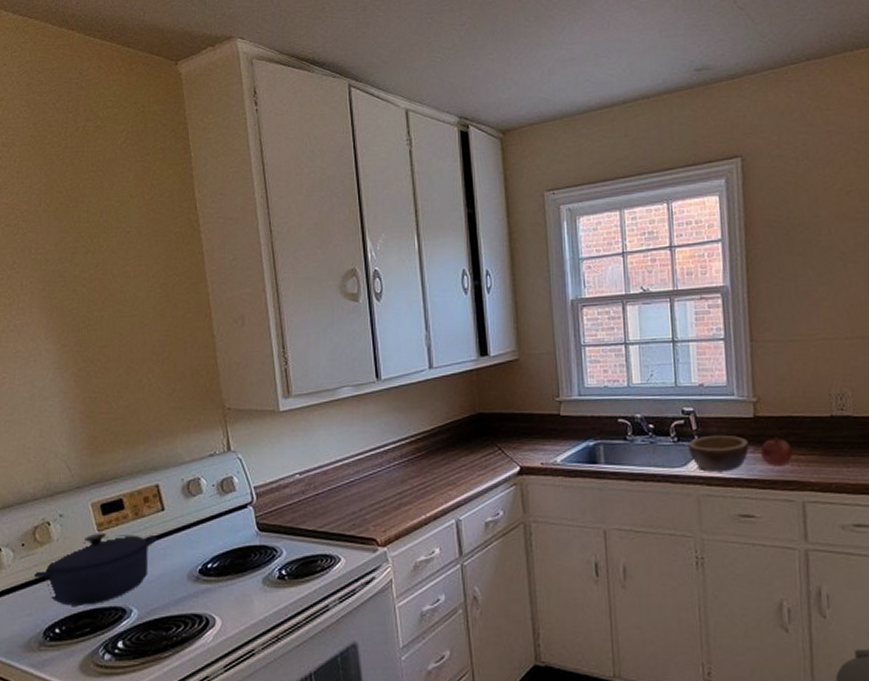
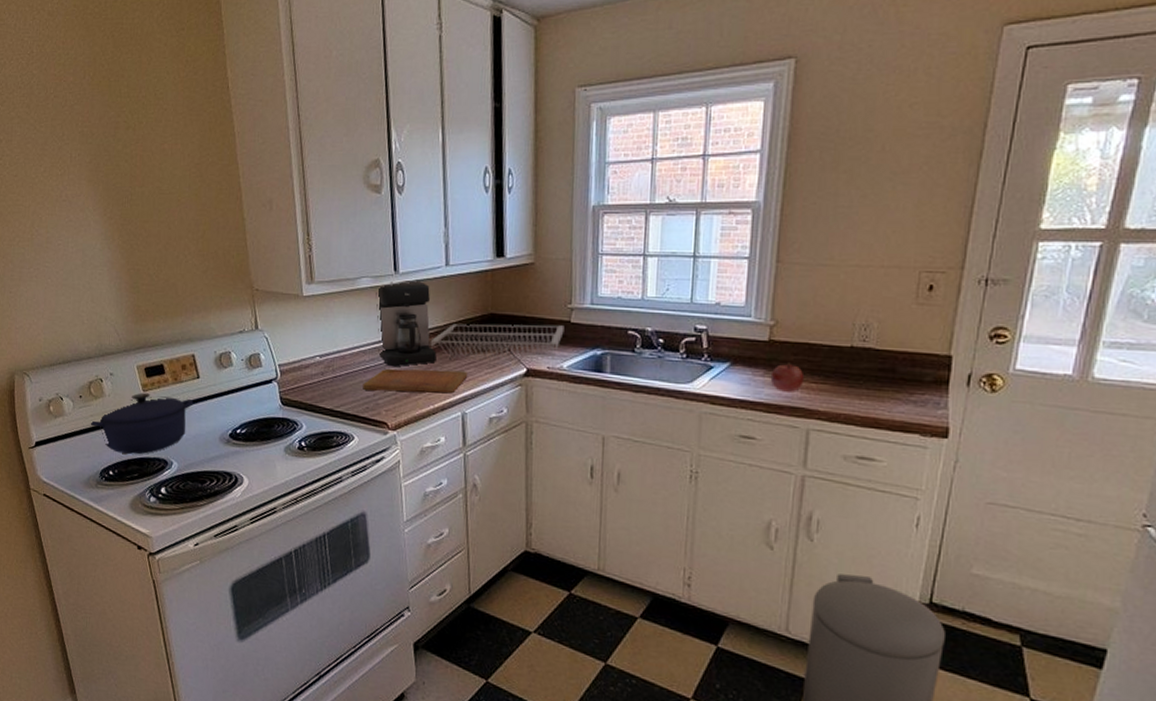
cutting board: none [348,475,459,505] -> present [363,368,467,394]
coffee maker: none [358,386,425,478] -> present [376,280,437,367]
dish rack: none [418,419,555,464] -> present [430,323,565,361]
bowl: present [687,434,749,473] -> none [695,355,759,393]

